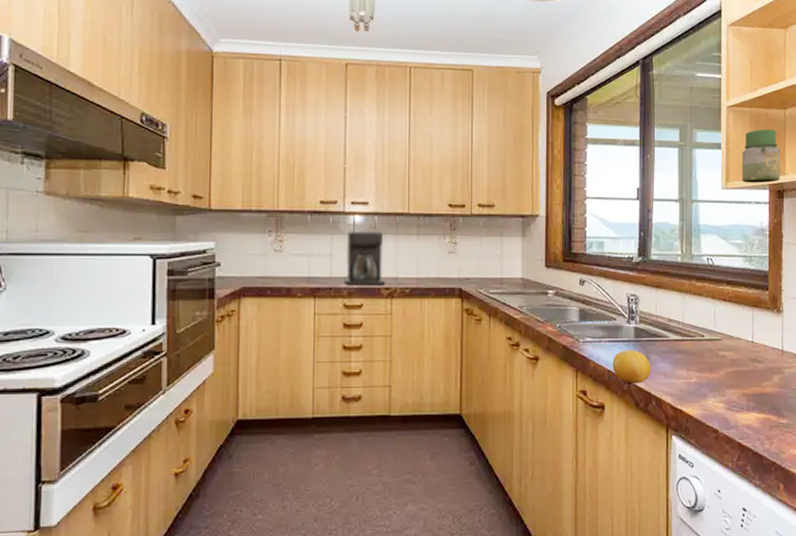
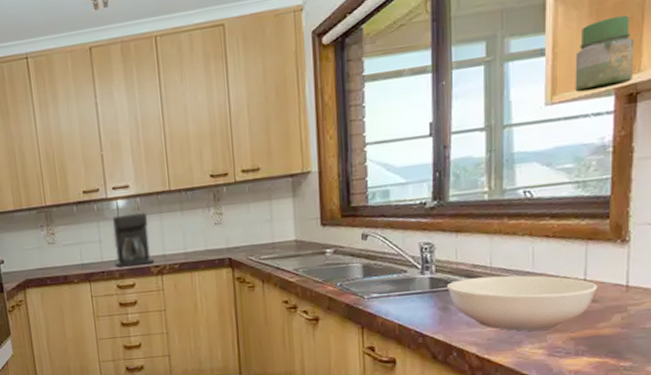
fruit: present [612,350,651,384] -> none [404,301,451,337]
bowl: none [648,331,762,385] -> present [446,275,598,331]

